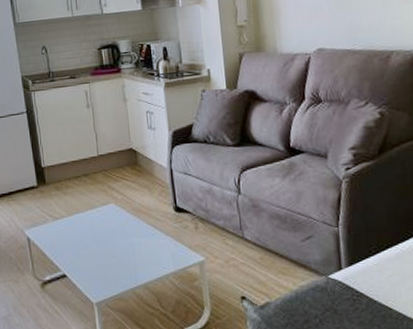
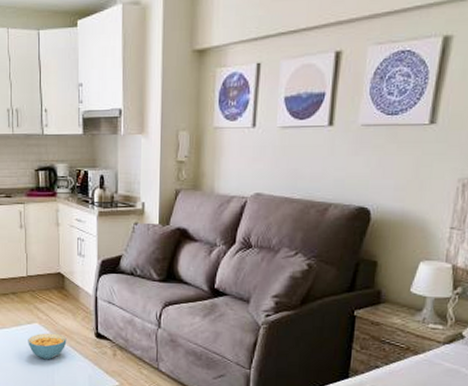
cereal bowl: none [104,212,145,241] -> present [28,333,67,359]

